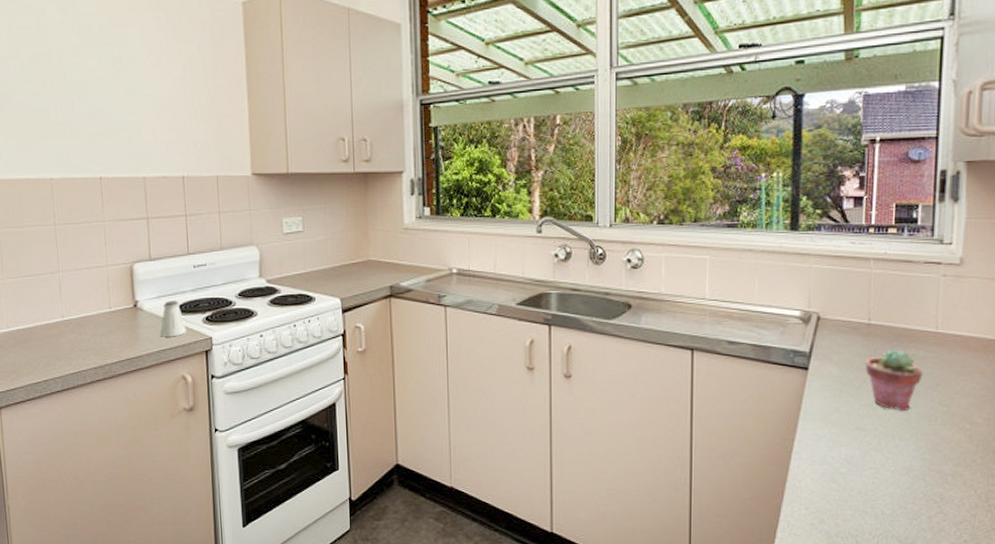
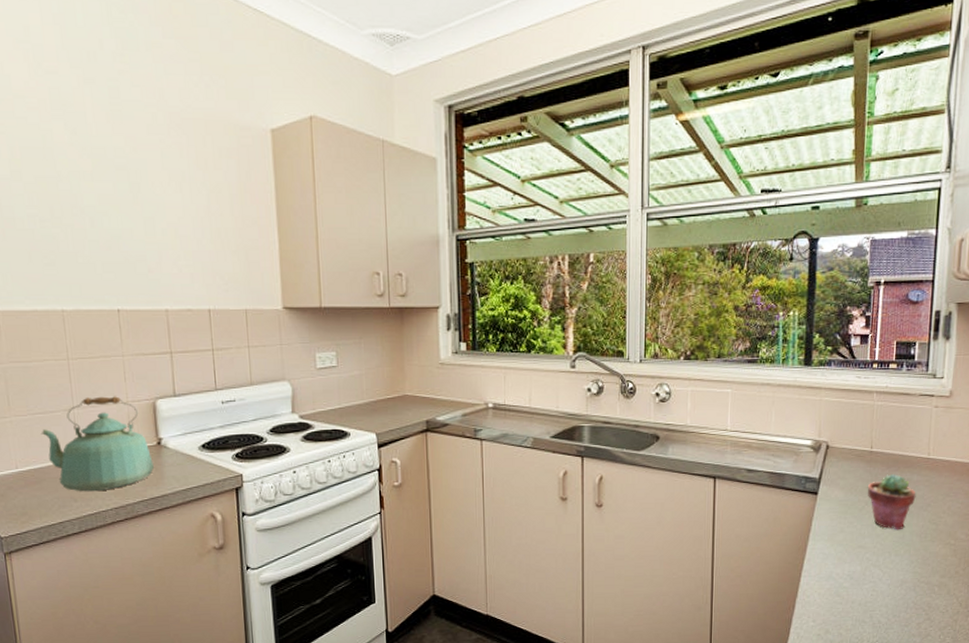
kettle: none [29,260,130,352] -> present [41,396,154,492]
saltshaker: present [160,301,186,337] -> none [186,438,215,475]

